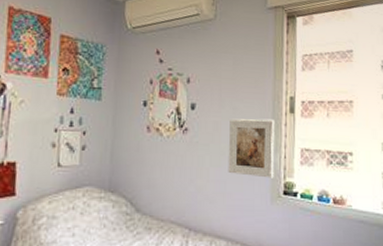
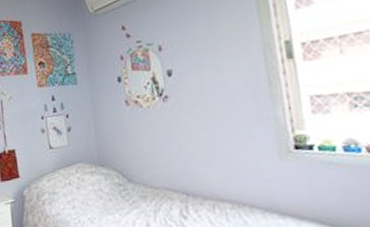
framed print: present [228,118,275,178] -> none [213,69,279,135]

